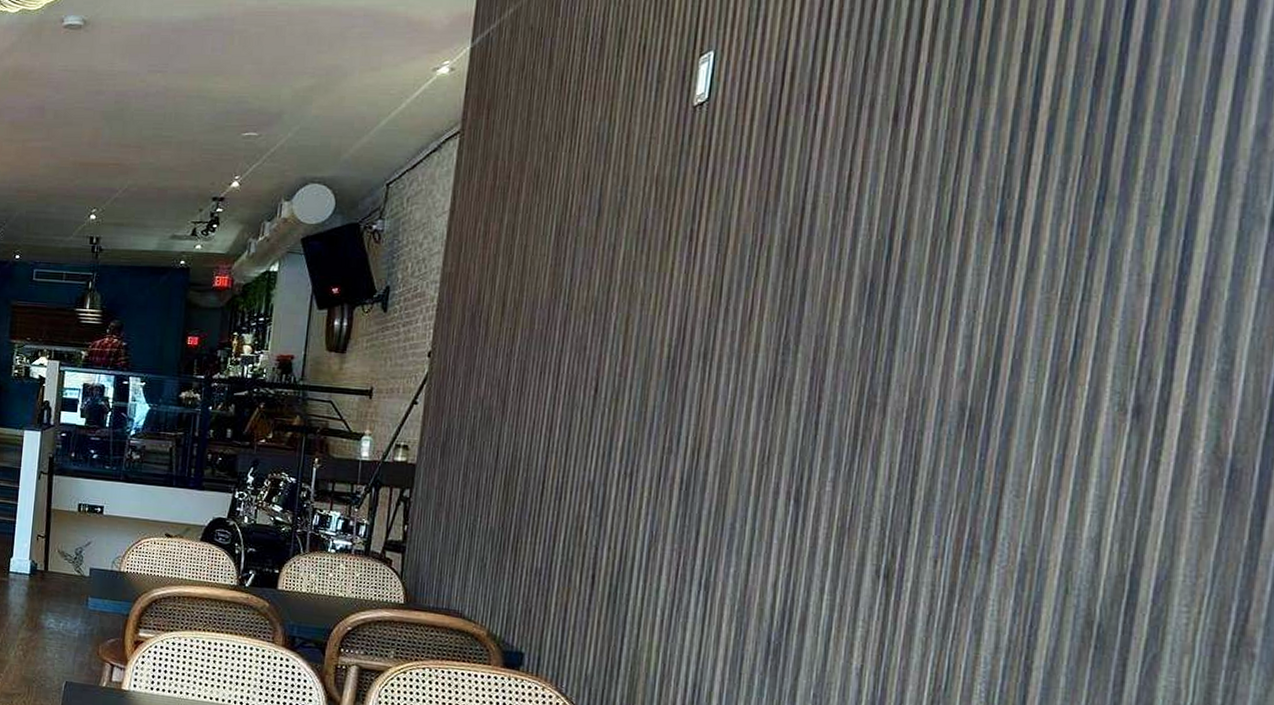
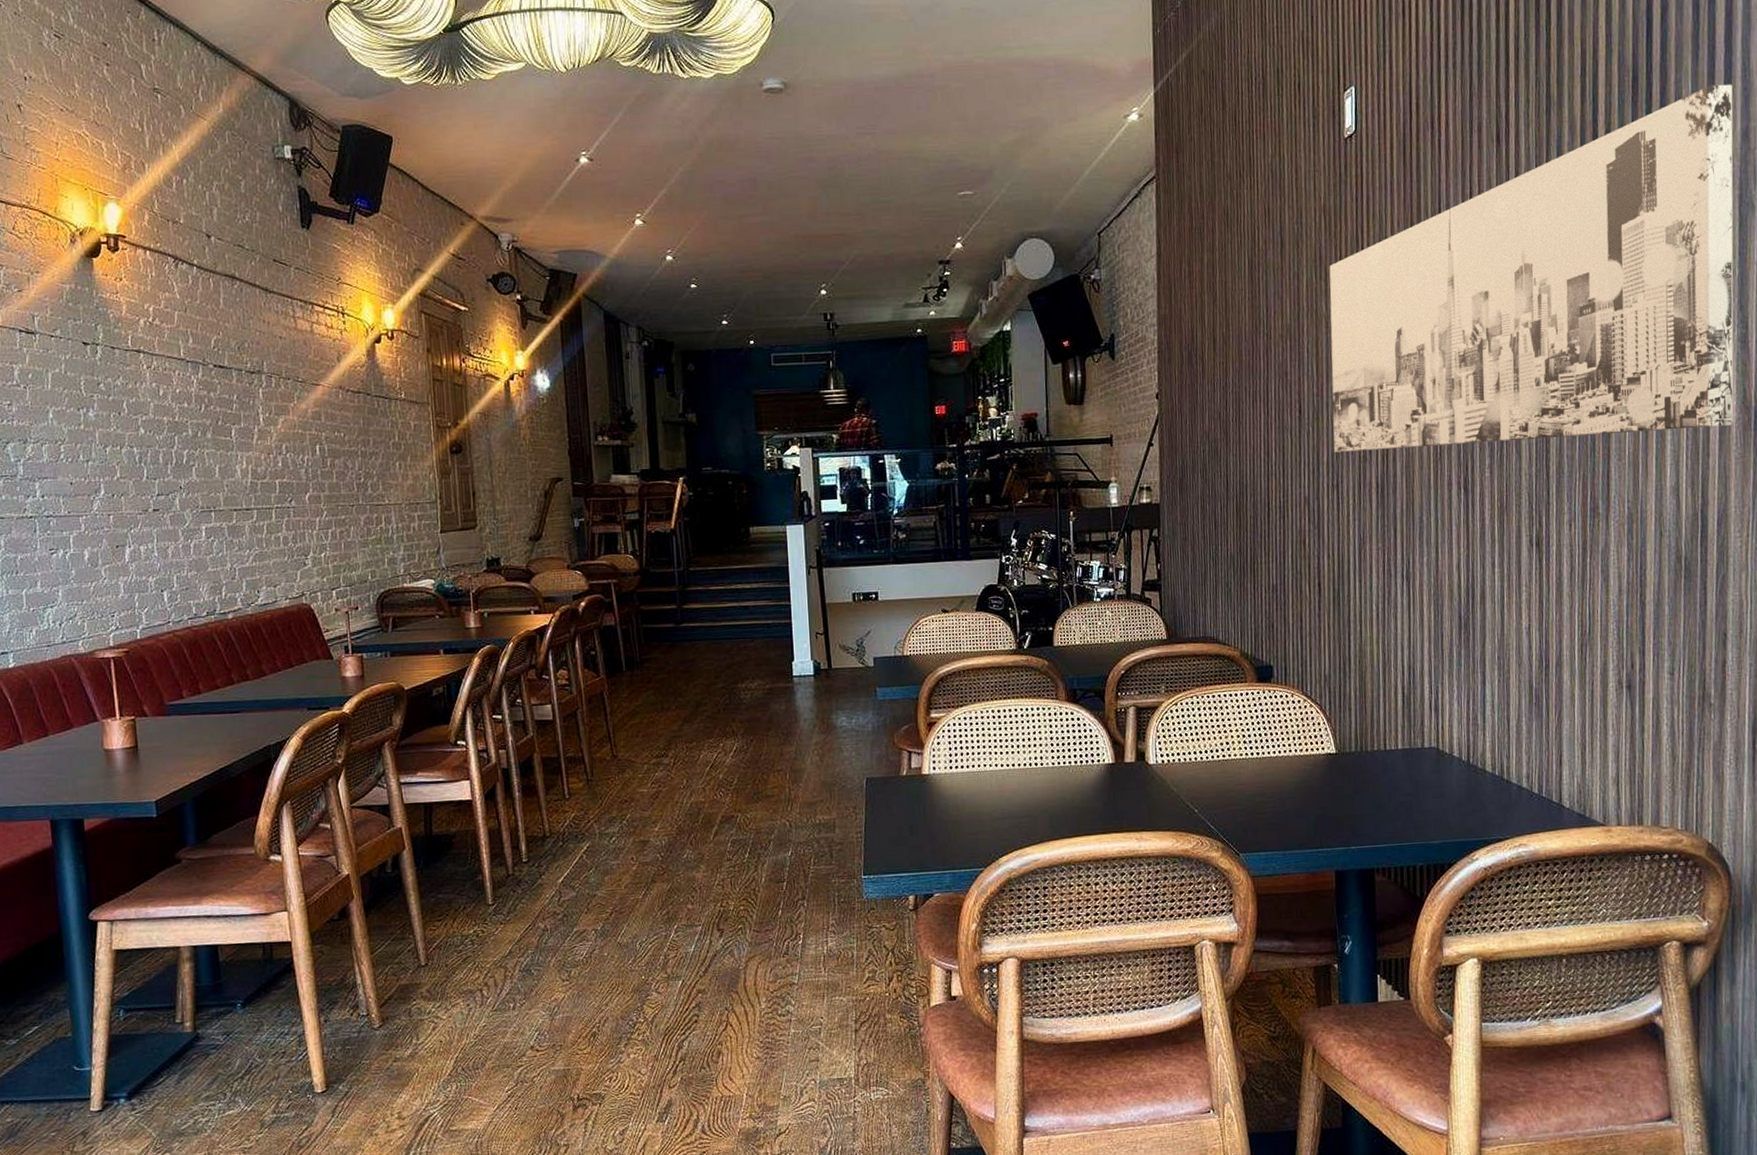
wall art: none [631,72,1249,477] -> present [1329,84,1734,452]

